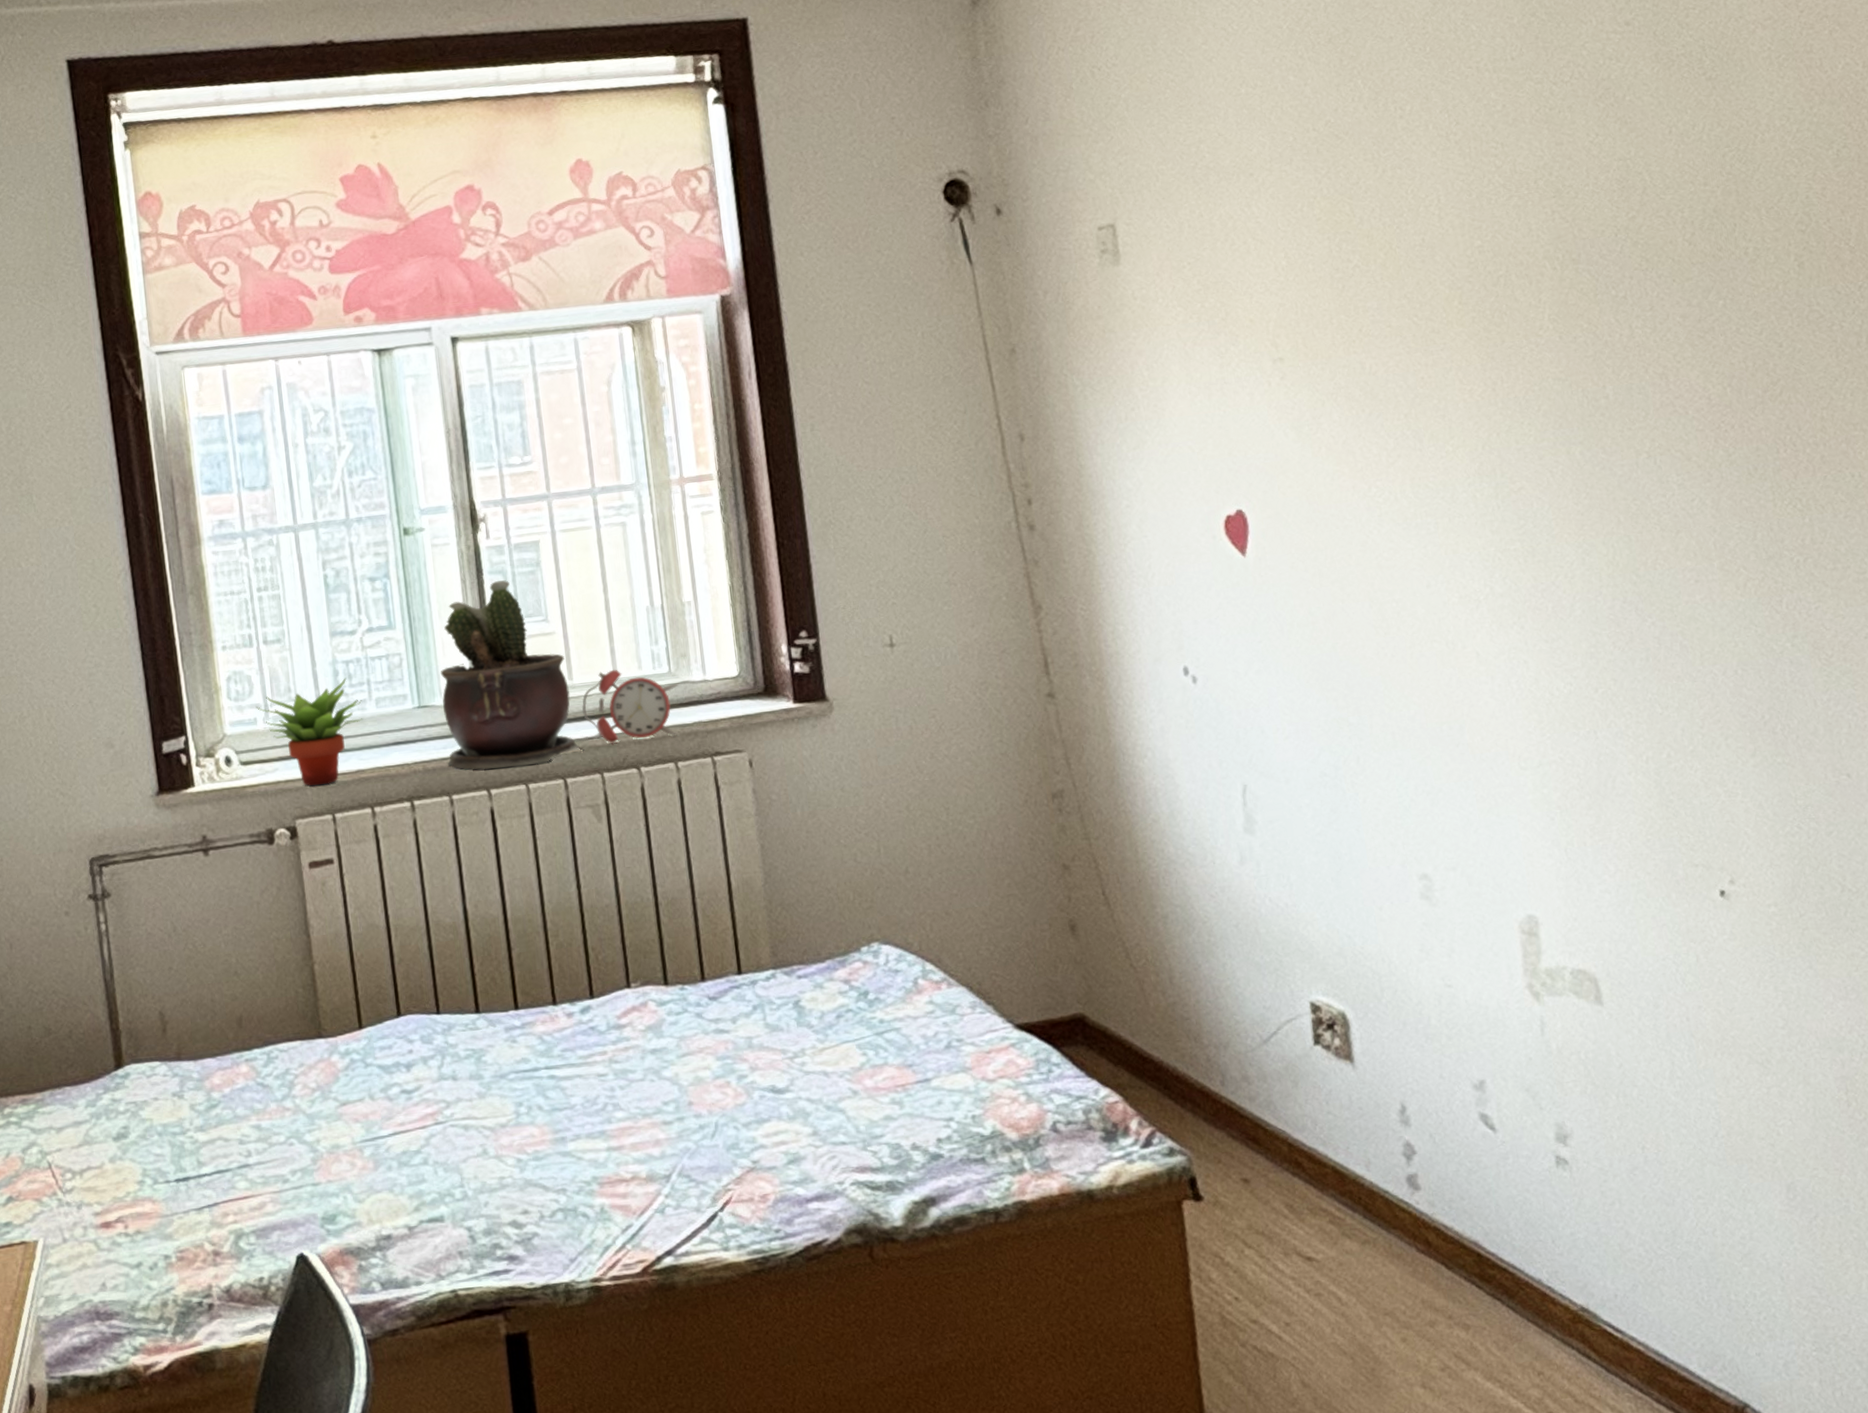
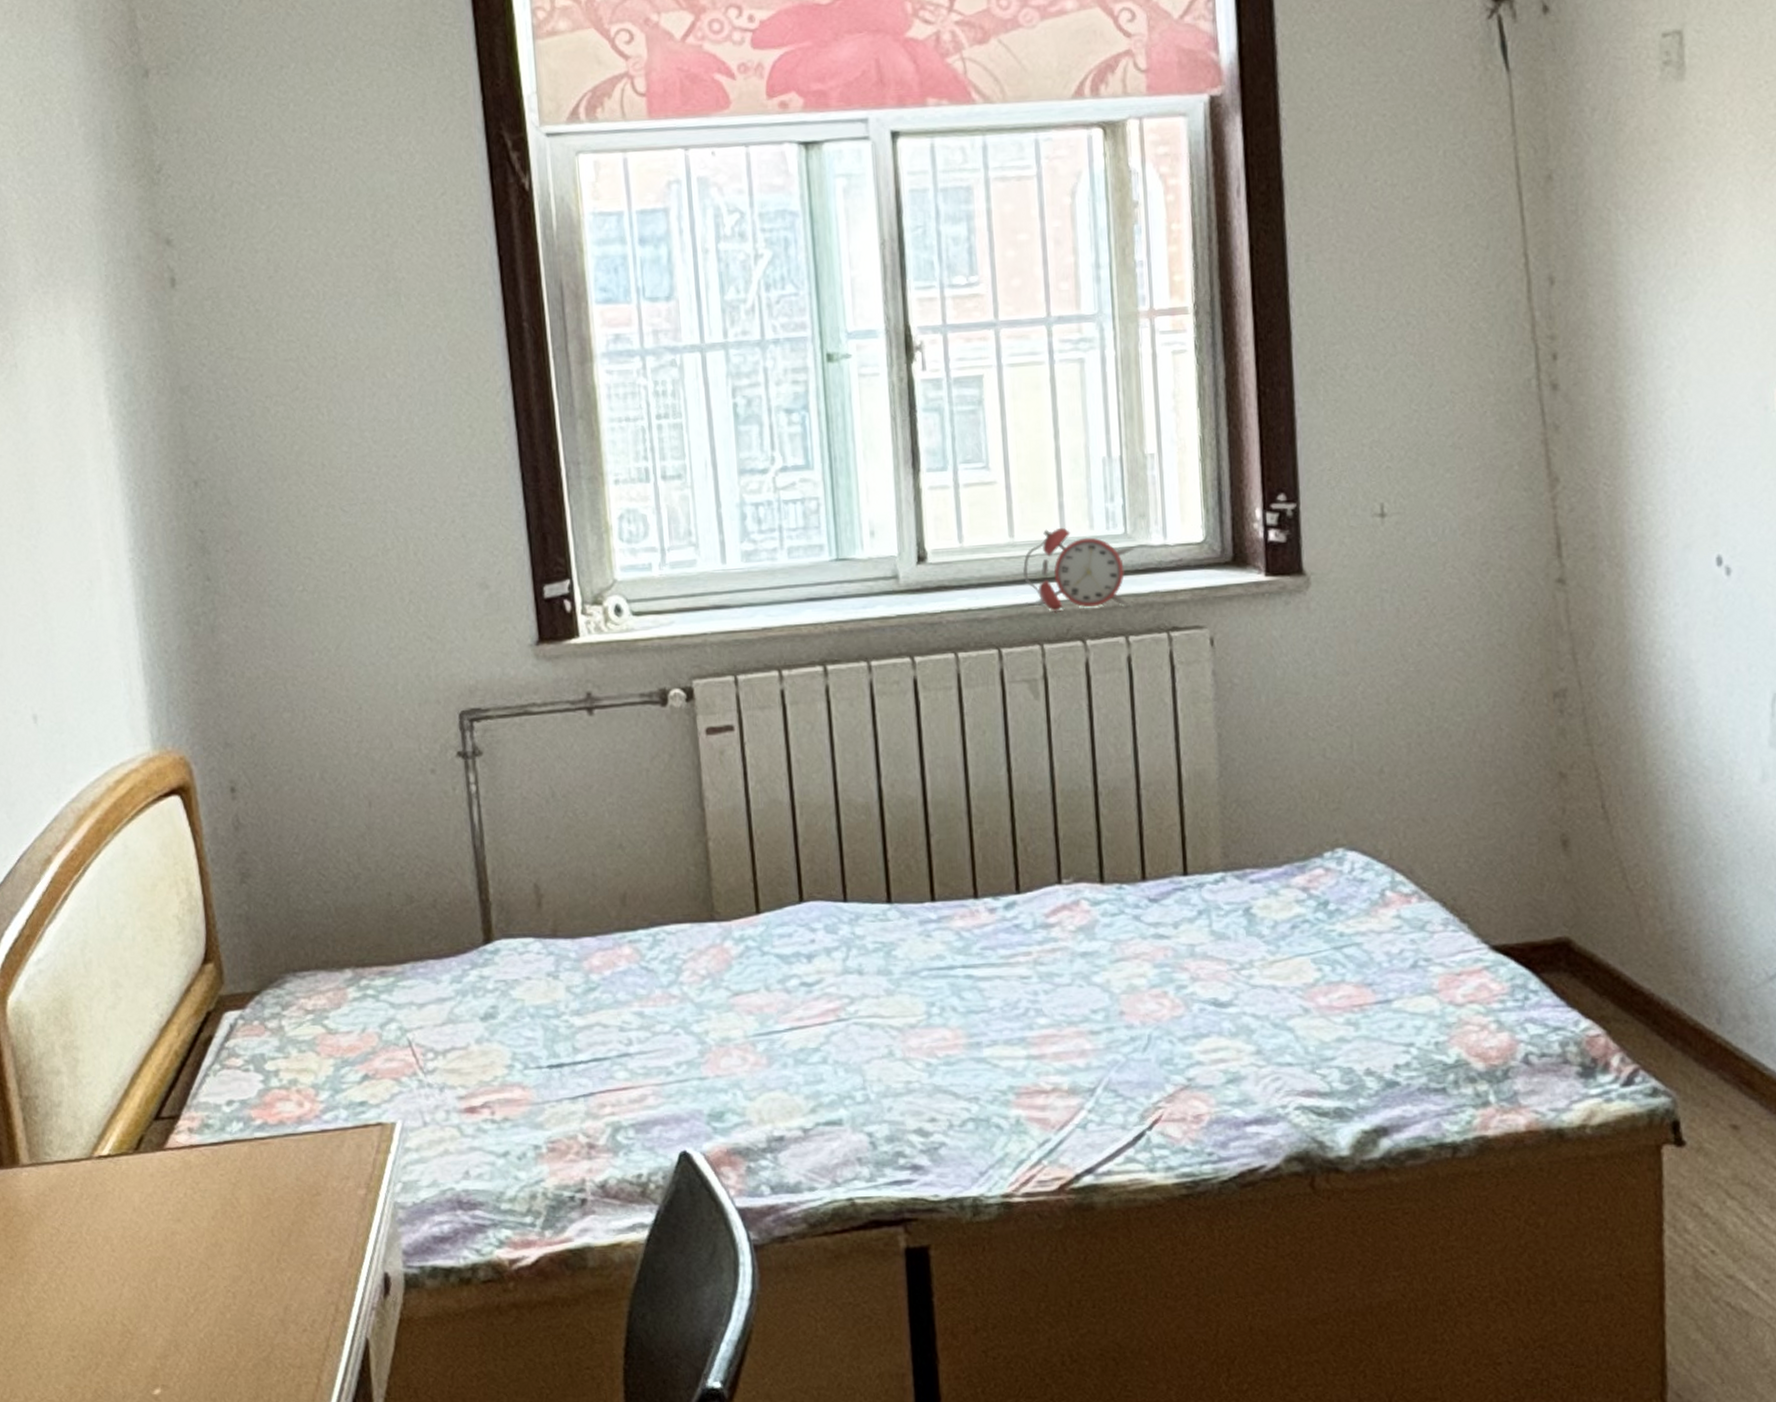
succulent plant: present [255,677,363,786] -> none [651,522,773,643]
potted cactus: present [440,580,581,770] -> none [862,419,1020,634]

